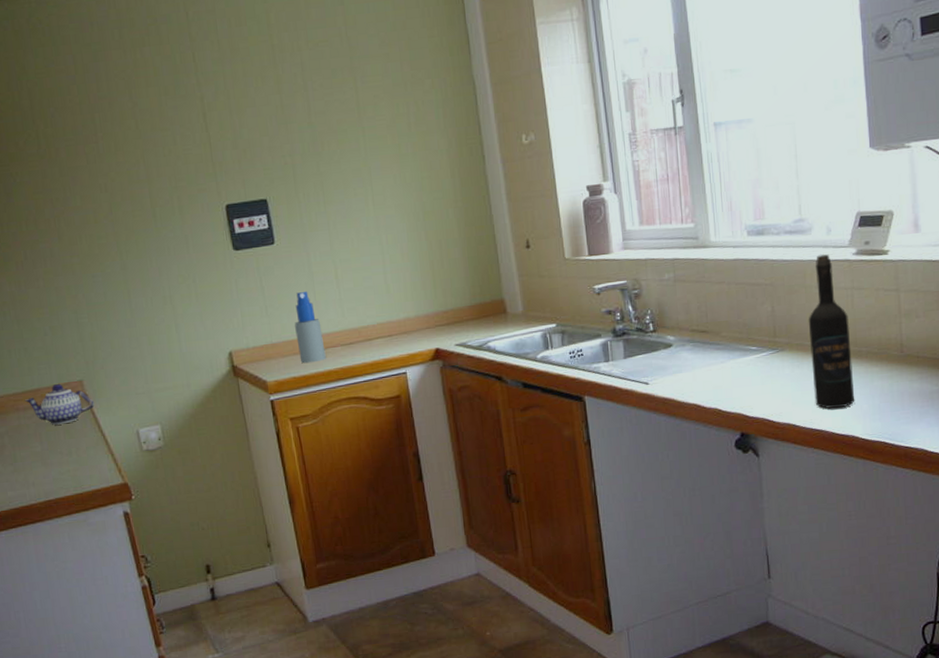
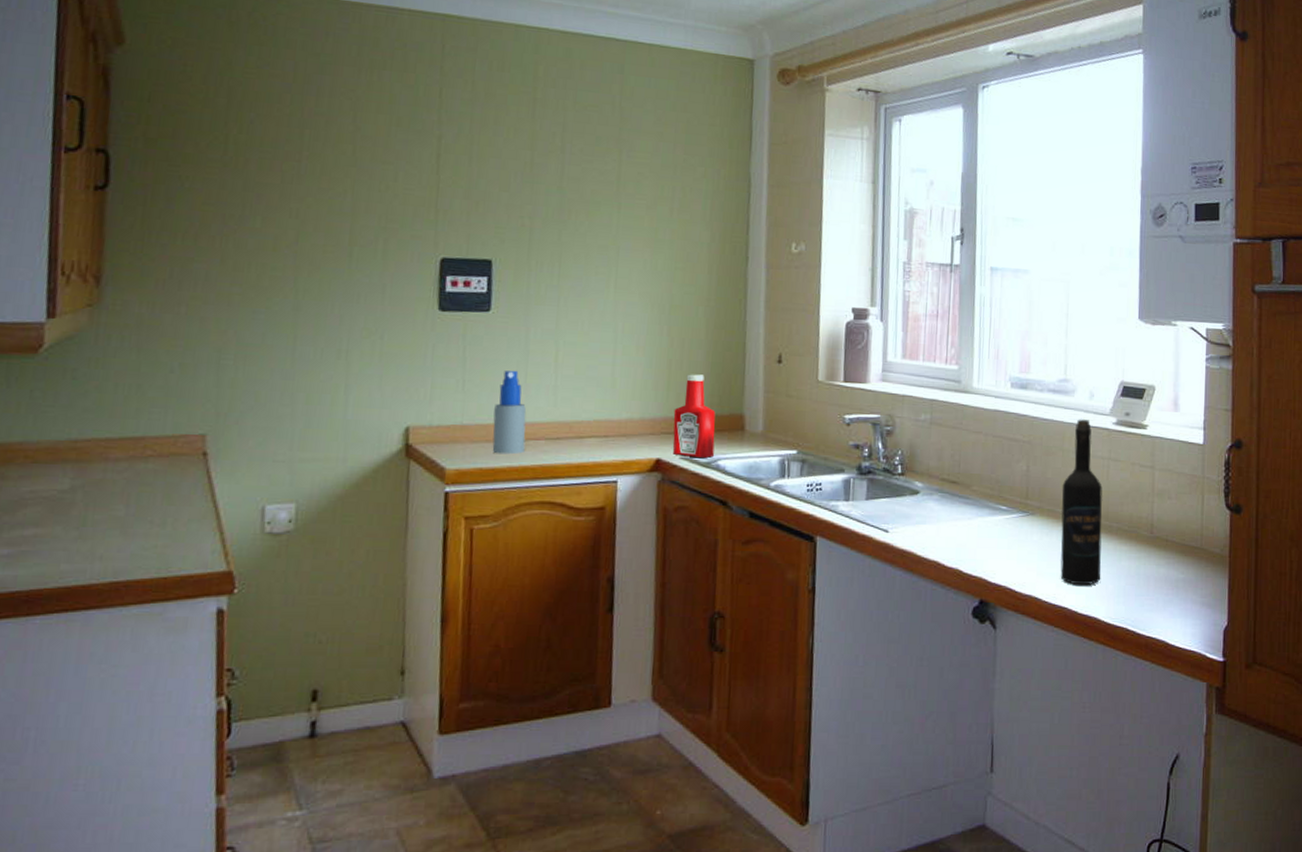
teapot: present [24,383,95,425] -> none [118,434,216,486]
ketchup bottle: none [443,269,484,343] -> present [673,374,716,458]

